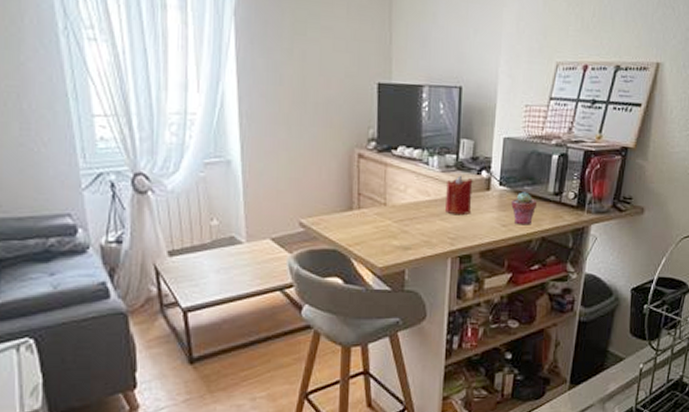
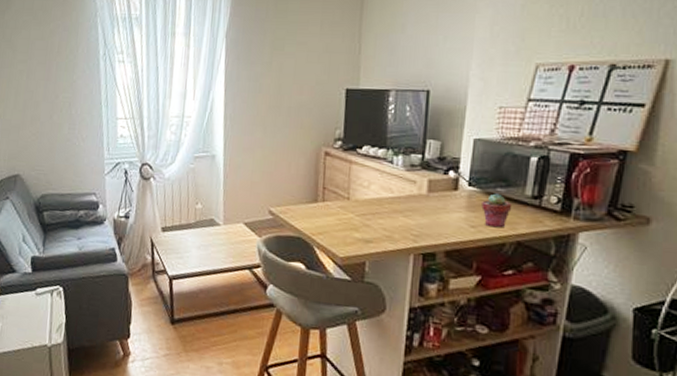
candle: present [444,175,473,214] -> none [408,174,439,213]

